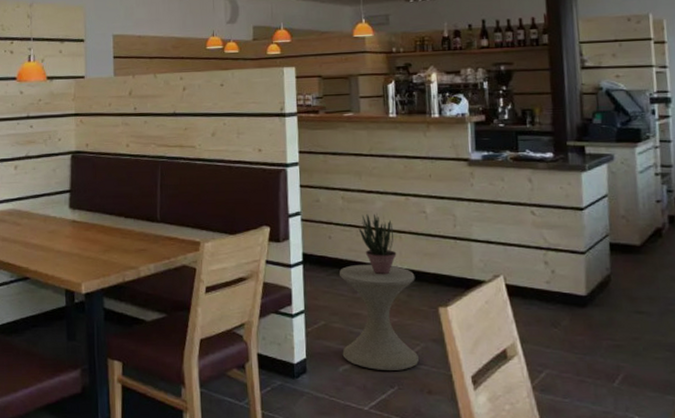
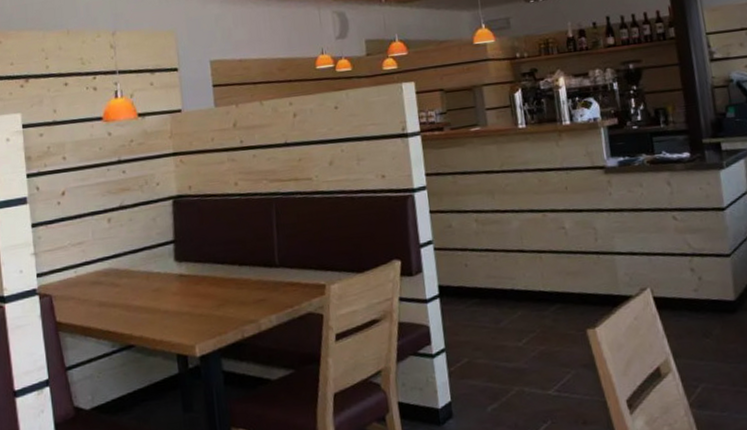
side table: present [340,264,419,372] -> none [479,289,571,405]
potted plant: present [358,213,397,275] -> none [496,233,539,301]

